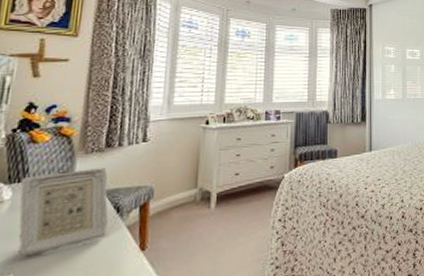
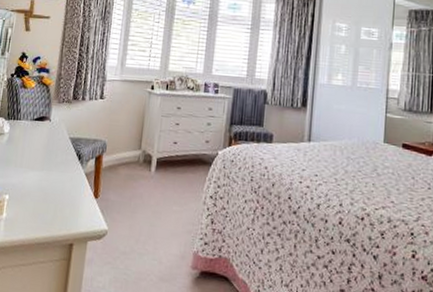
picture frame: present [18,168,109,257] -> none [12,115,73,183]

